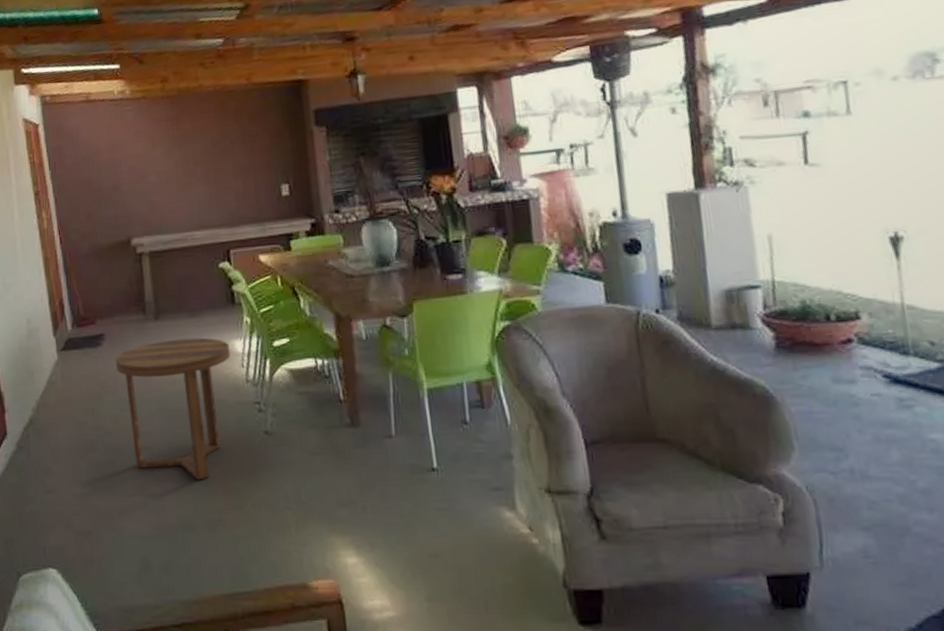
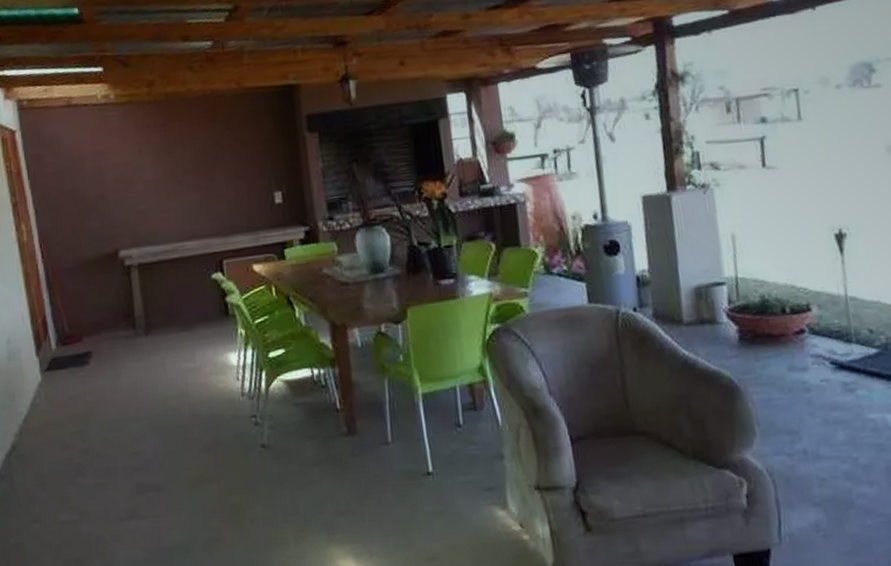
side table: present [115,337,230,480] -> none [103,351,225,499]

